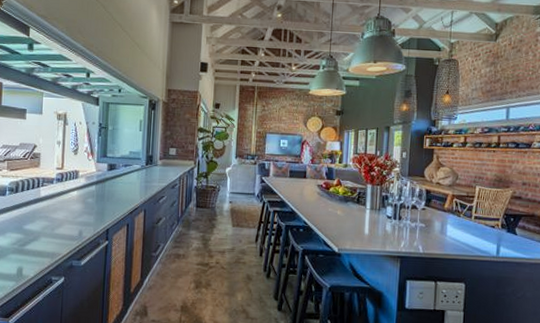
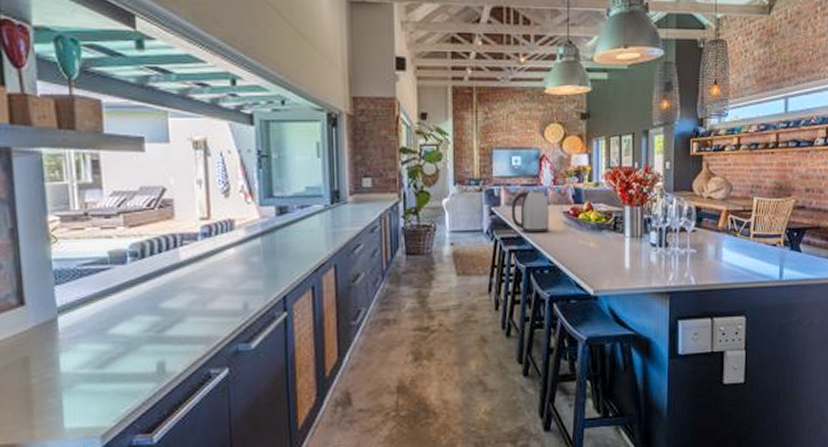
kettle: none [277,165,307,200] -> present [511,189,549,233]

